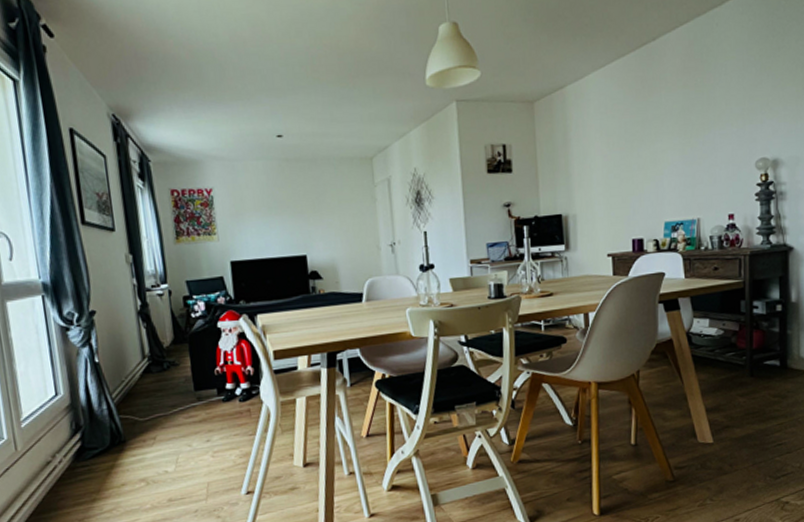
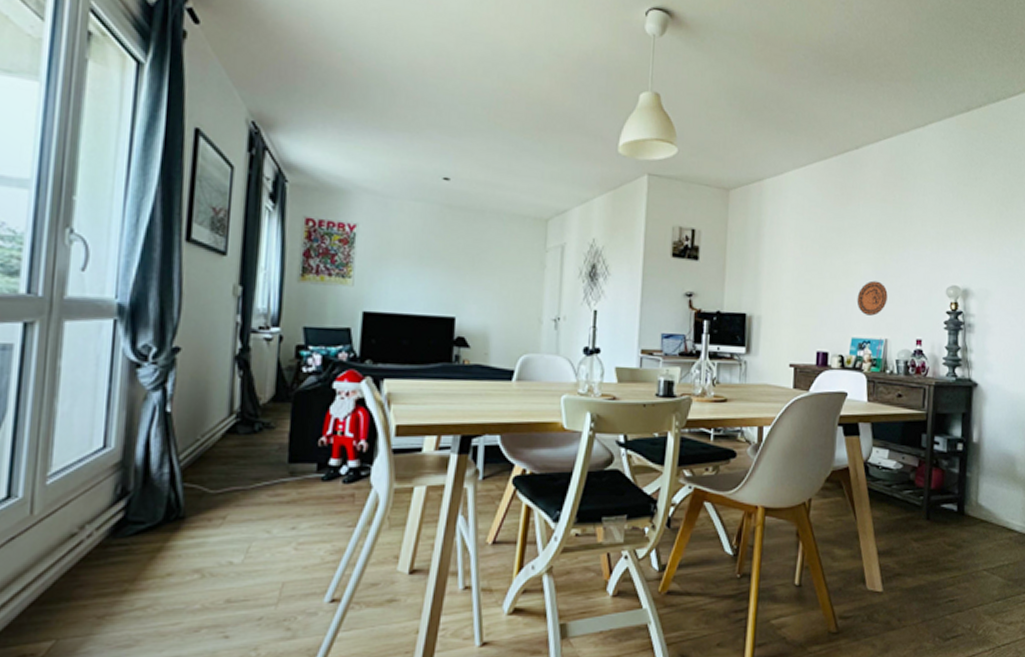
decorative plate: none [666,165,697,199] -> present [856,280,888,316]

